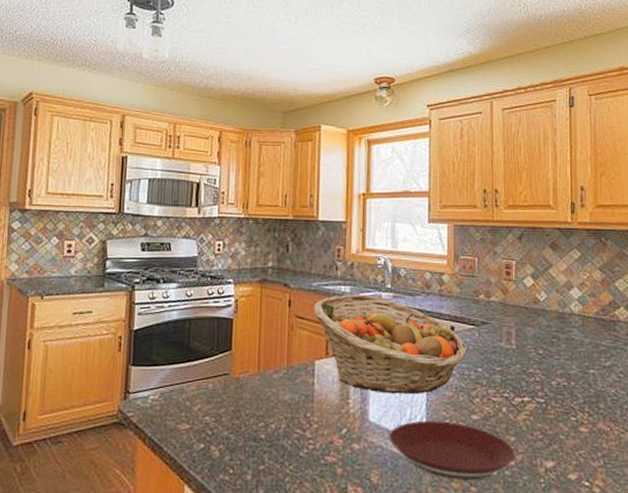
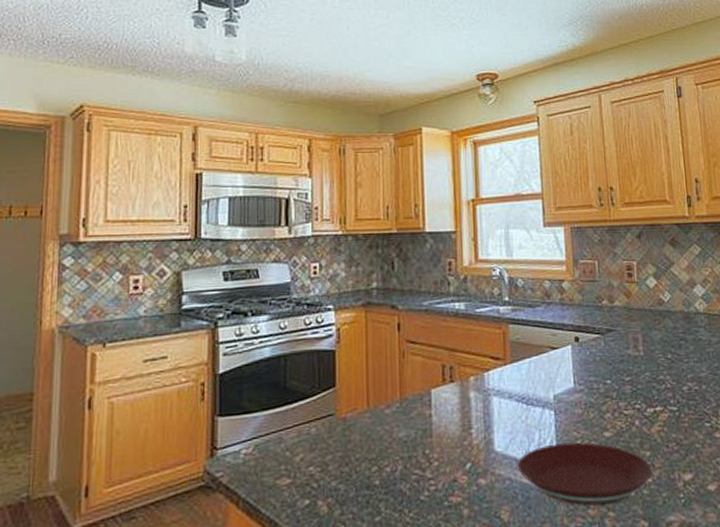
fruit basket: present [313,294,467,395] -> none [425,310,594,419]

